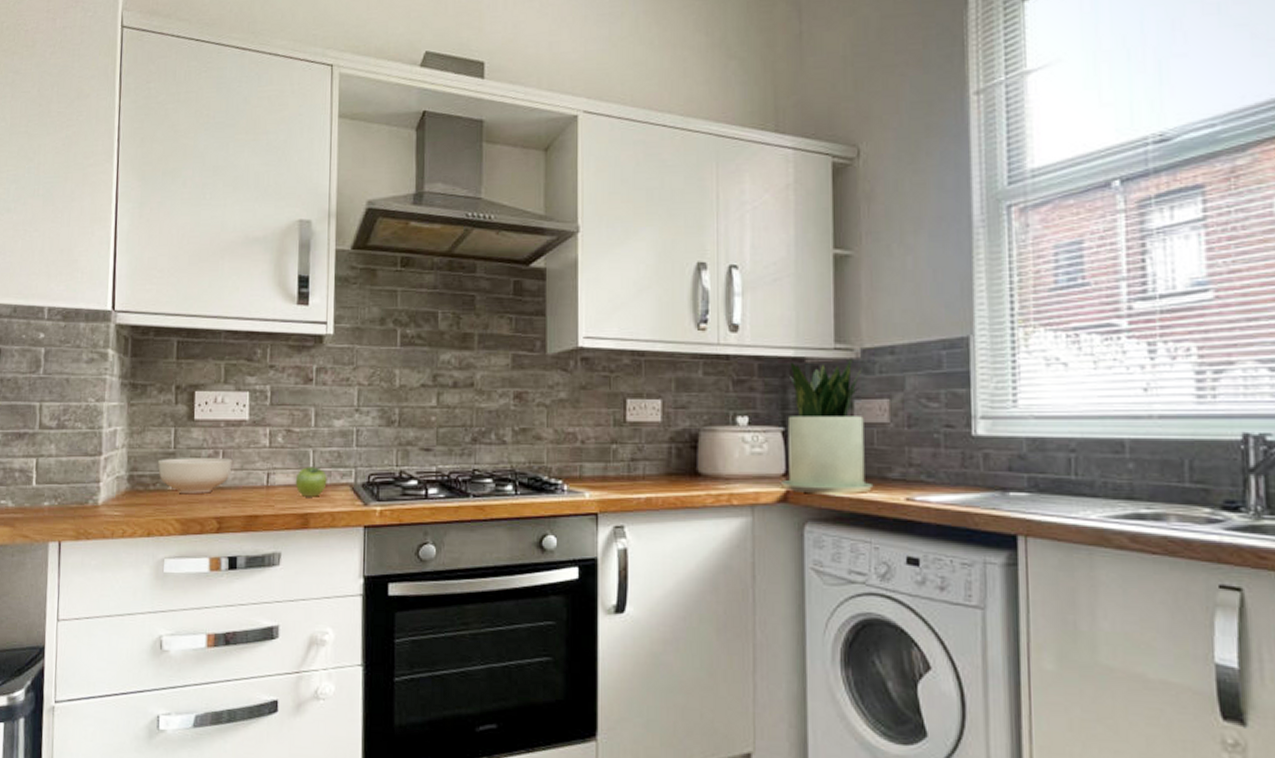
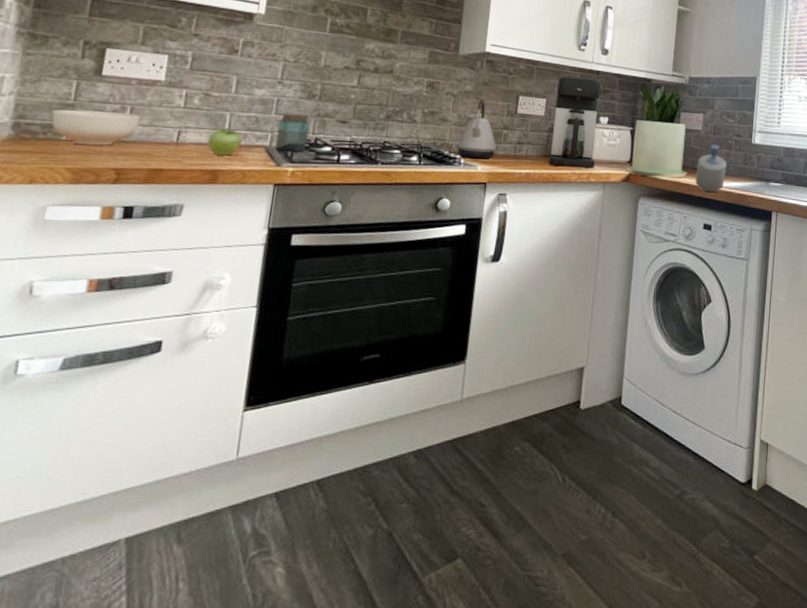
peanut butter: none [360,445,392,489] -> present [275,113,310,153]
kettle: none [557,407,604,484] -> present [457,99,496,160]
coffee maker: none [674,365,737,488] -> present [548,76,601,169]
soap dispenser: none [886,441,935,512] -> present [695,144,727,193]

